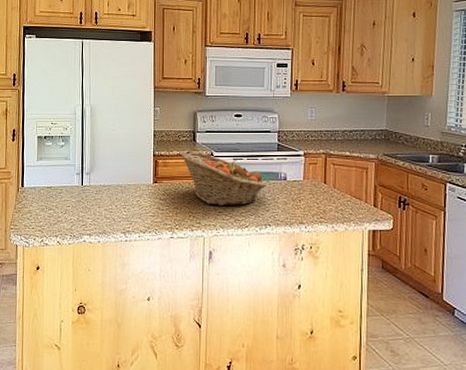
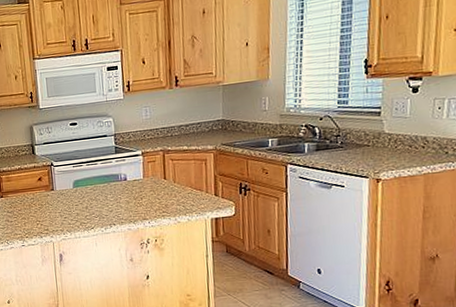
fruit basket: present [180,150,266,206] -> none [21,162,108,212]

